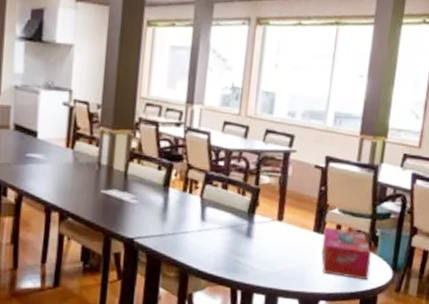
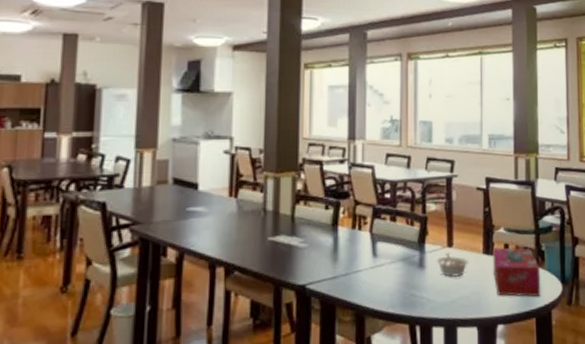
legume: none [264,226,297,250] -> present [436,253,468,277]

